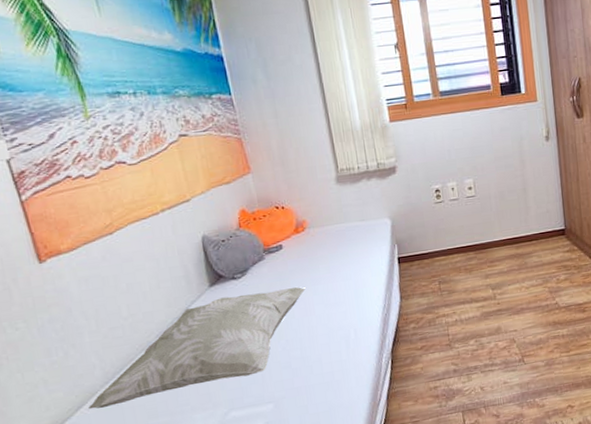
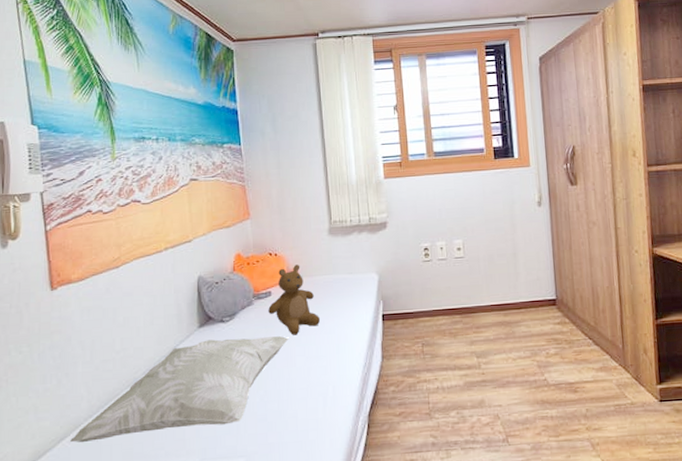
teddy bear: none [281,216,336,286] -> present [268,265,321,335]

